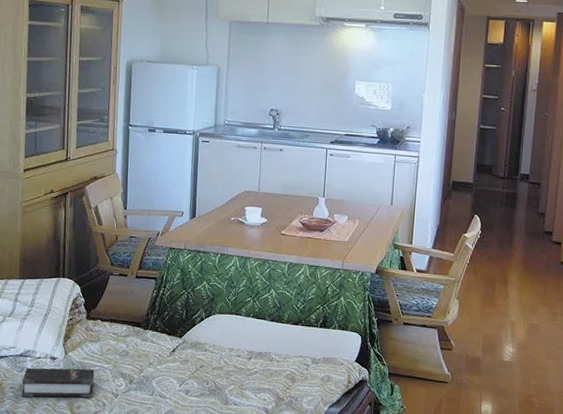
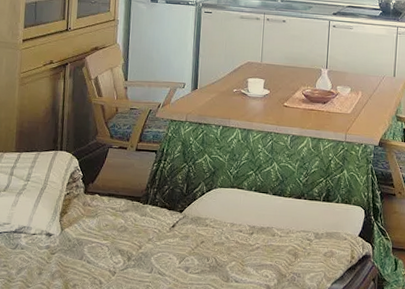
hardback book: present [22,367,94,398] -> none [15,244,91,276]

